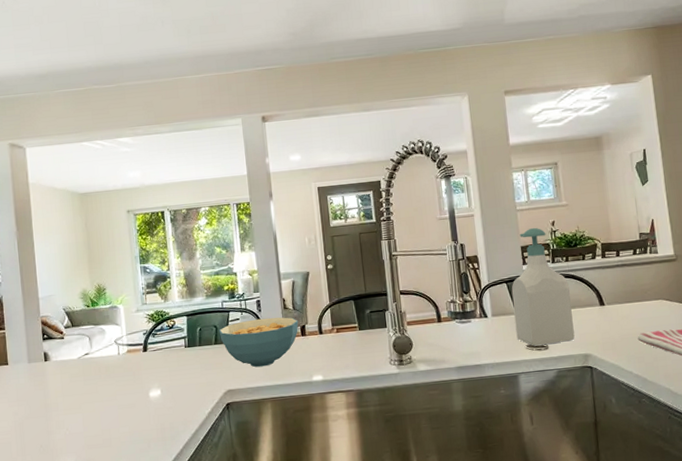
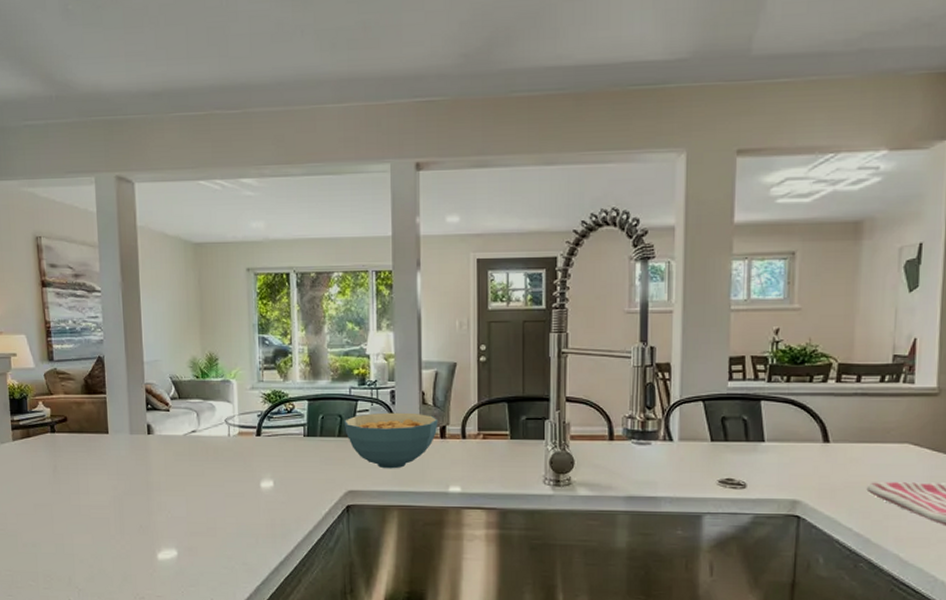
soap bottle: present [511,227,575,346] -> none [707,334,785,483]

